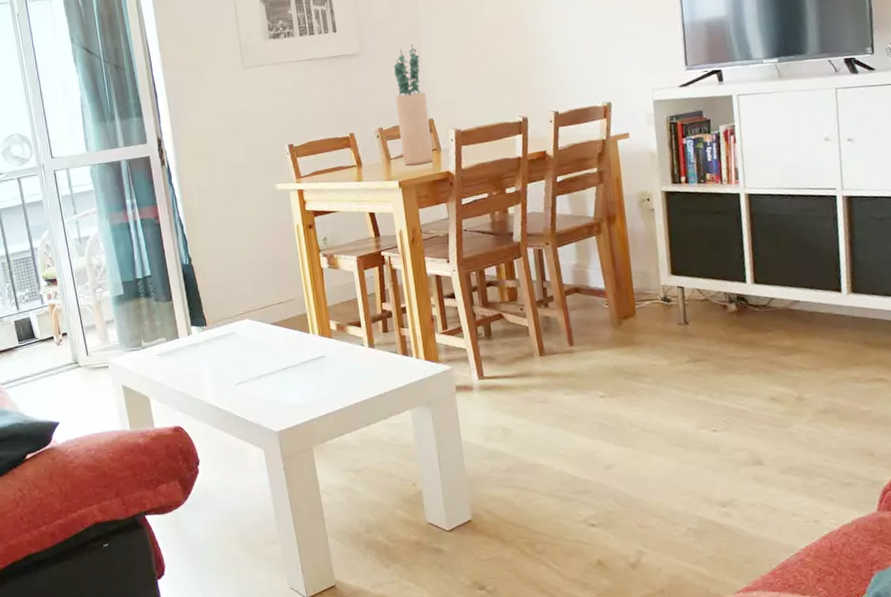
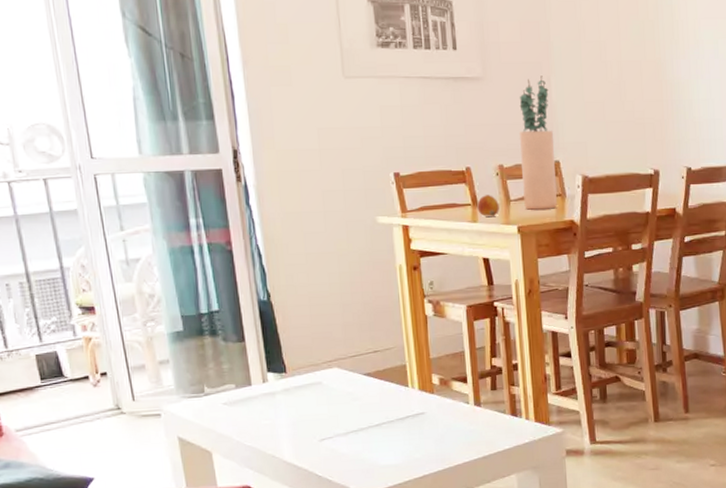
fruit: none [361,155,381,176] -> present [477,195,499,217]

